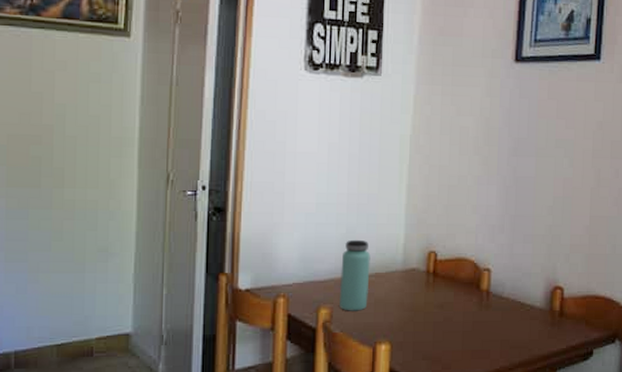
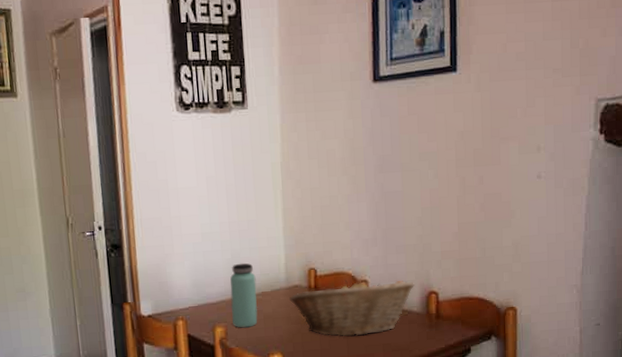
fruit basket: none [405,267,541,329] -> present [289,279,415,337]

